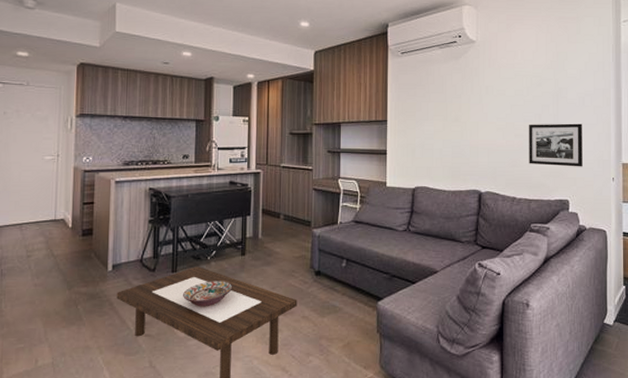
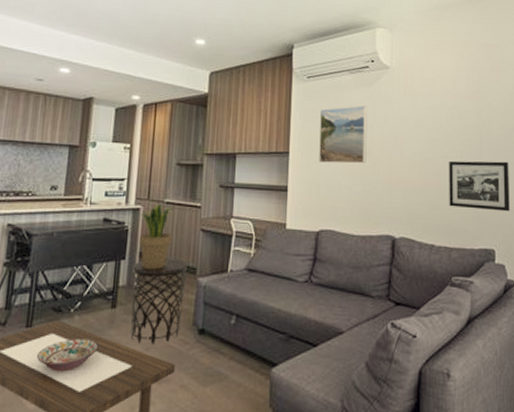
side table: none [256,214,303,284] -> present [130,259,187,344]
potted plant: none [260,167,289,222] -> present [139,203,173,269]
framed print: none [413,77,456,129] -> present [319,105,368,164]

